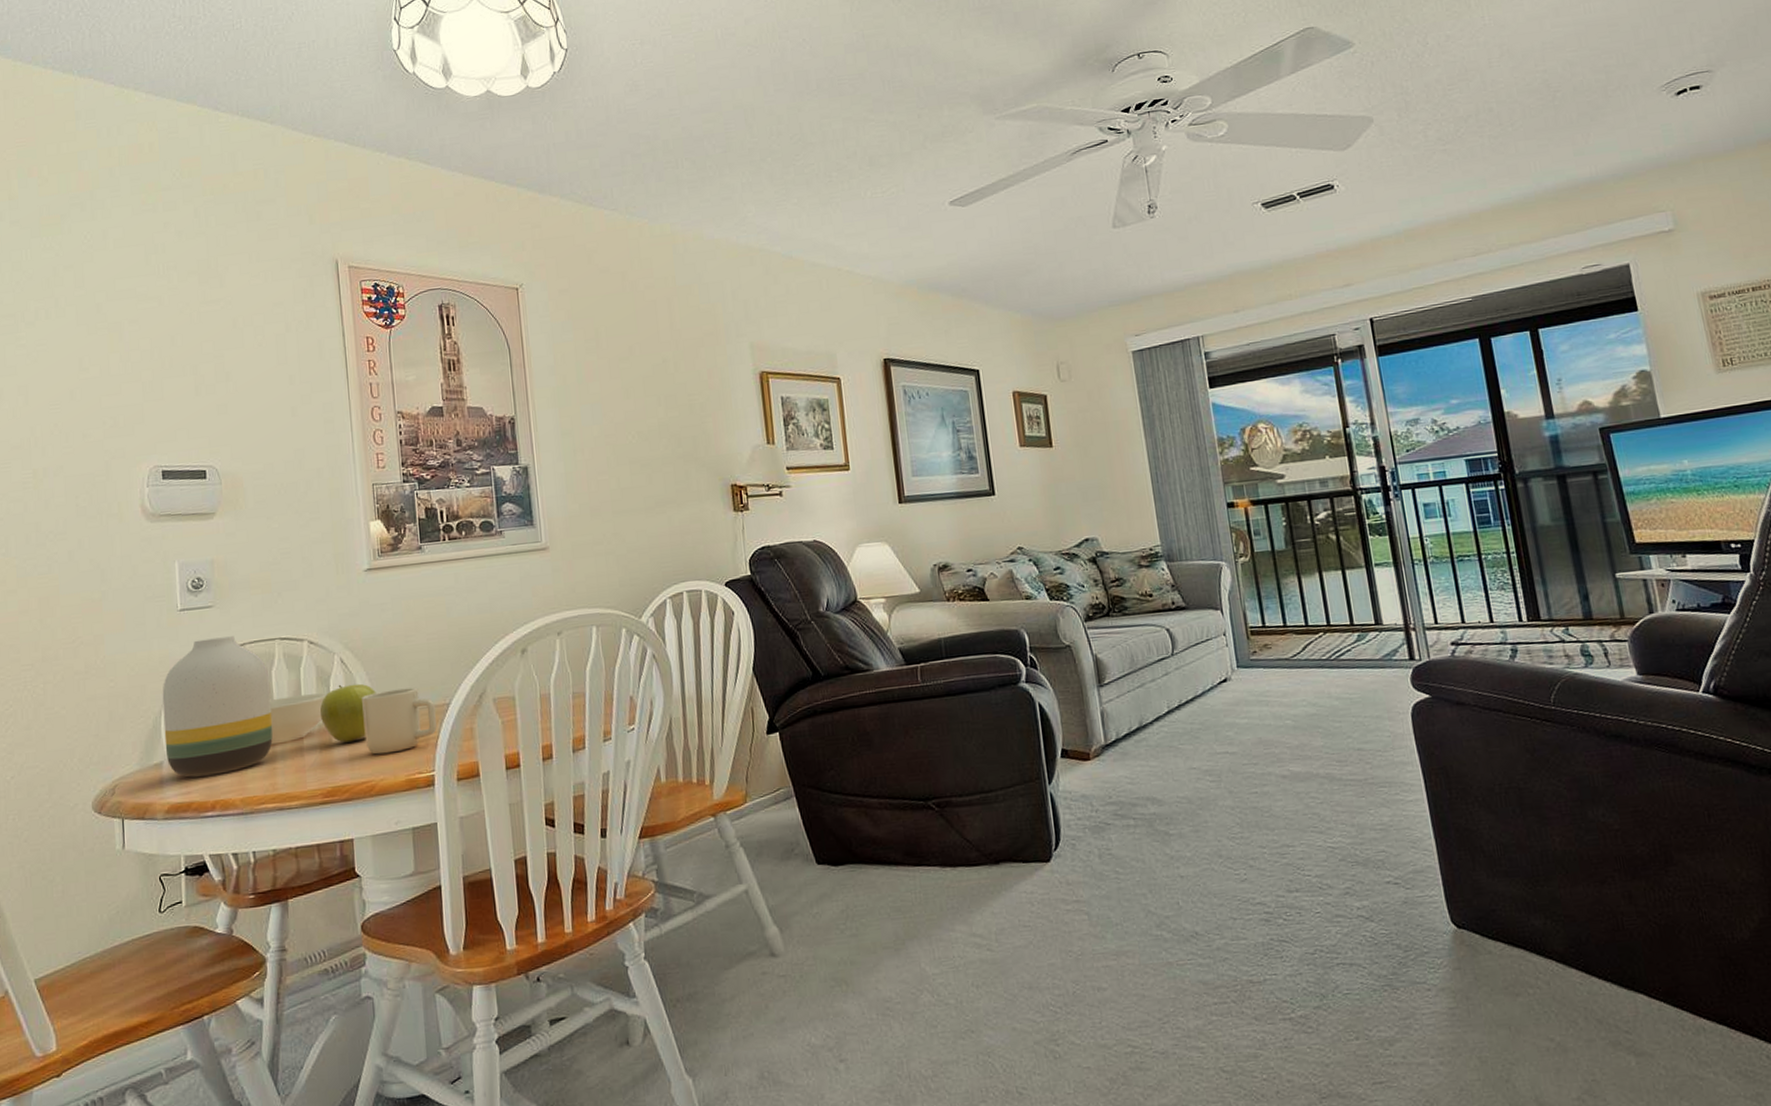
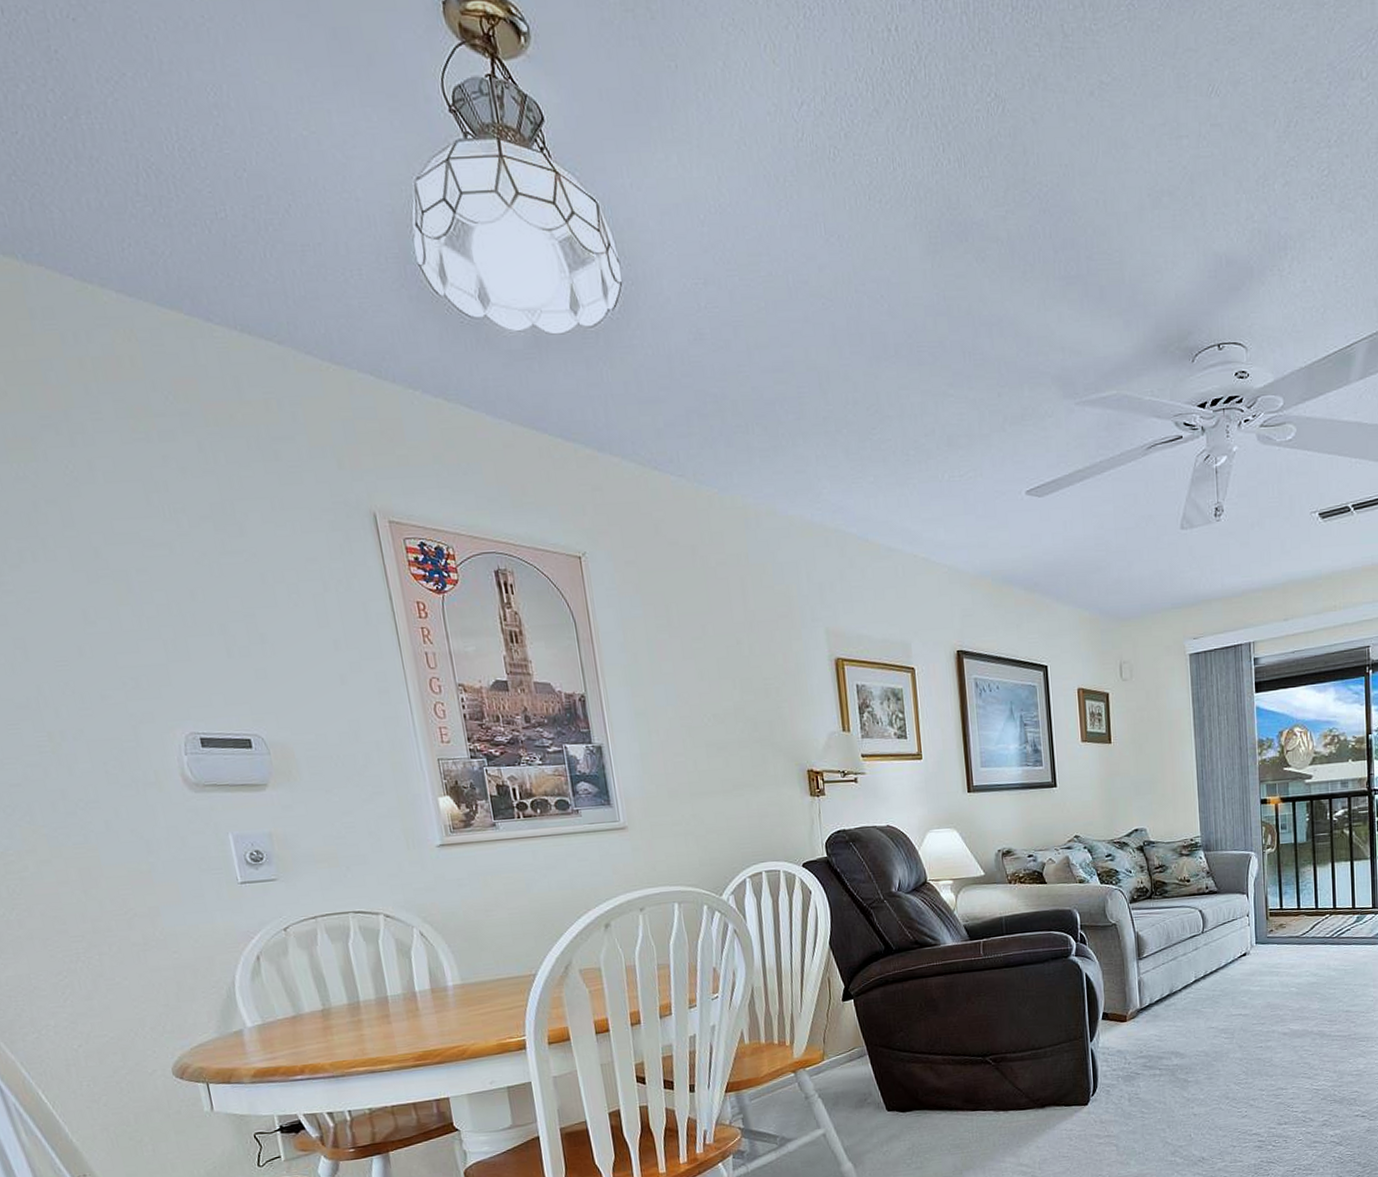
vase: present [162,636,274,778] -> none [232,909,357,1044]
bowl: present [270,693,328,745] -> none [350,964,410,1013]
fruit: present [319,683,376,743] -> none [403,955,461,1011]
mug: present [362,687,437,755] -> none [446,959,525,1022]

